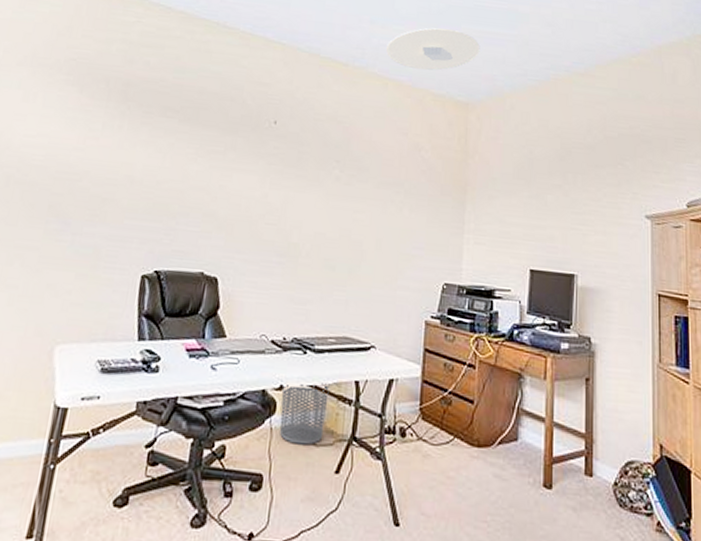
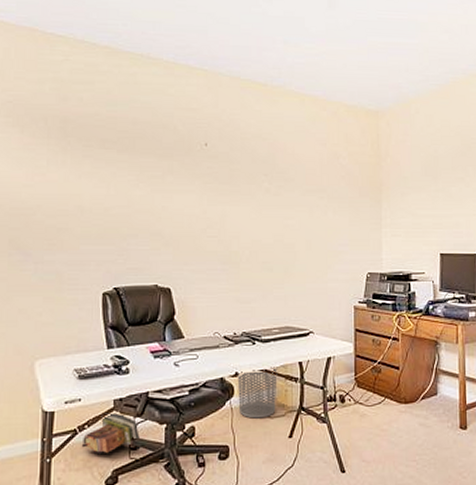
backpack: none [92,416,161,467] -> present [81,412,141,455]
ceiling light: present [386,27,480,71] -> none [301,43,386,84]

